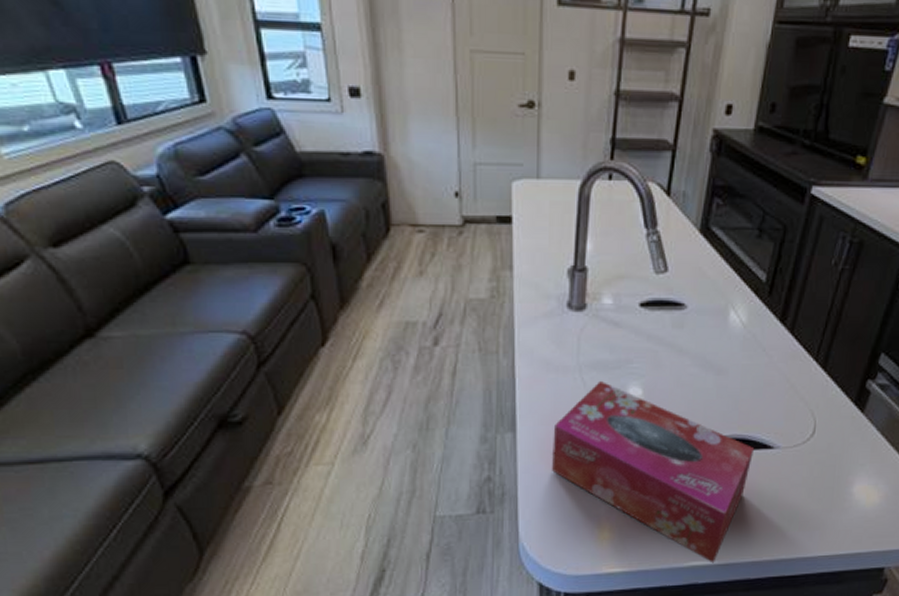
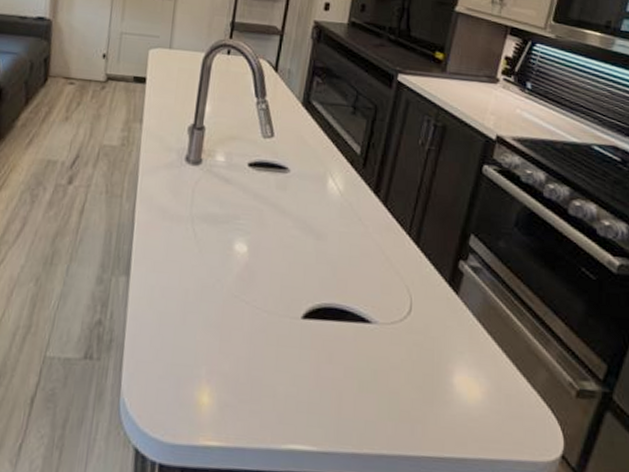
tissue box: present [552,380,755,563] -> none [159,233,353,450]

